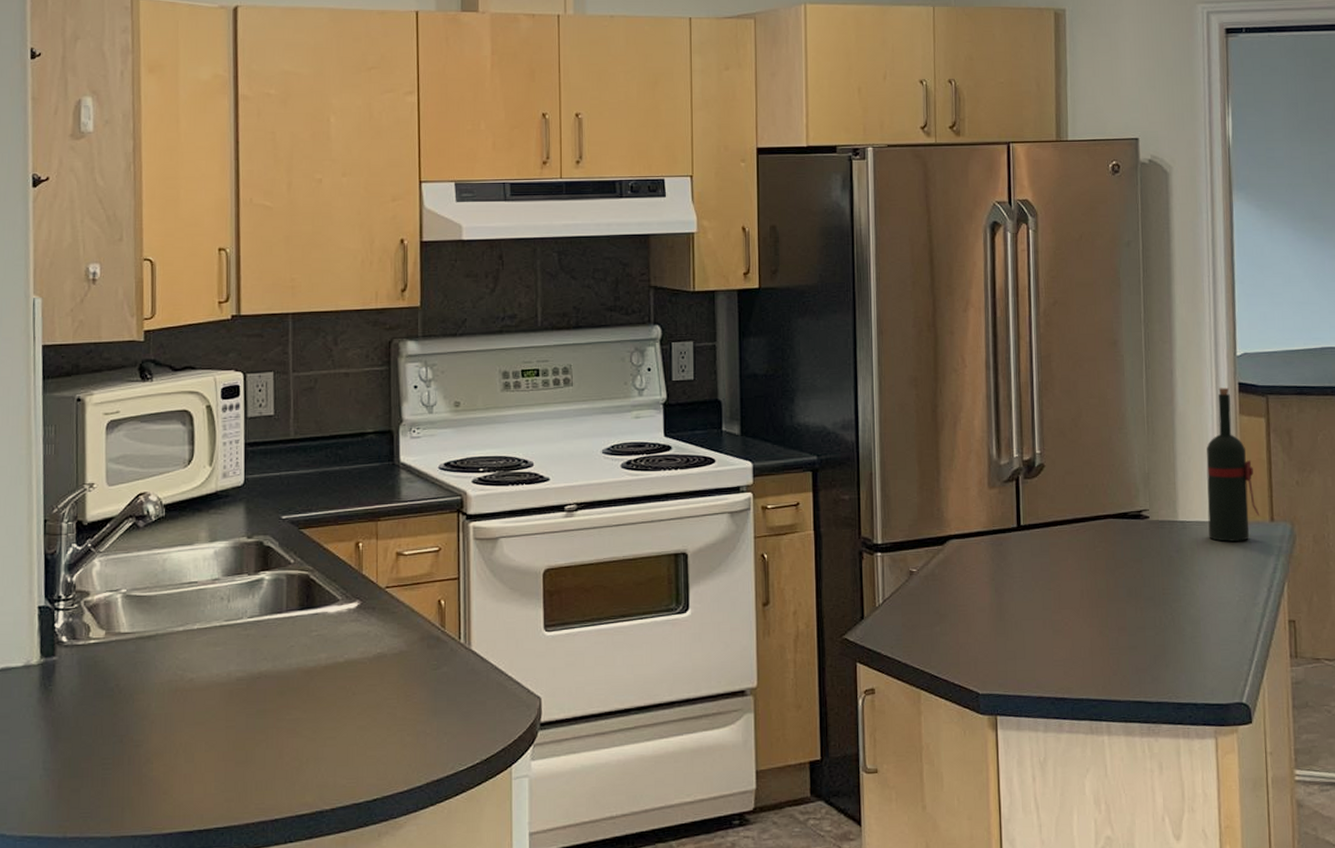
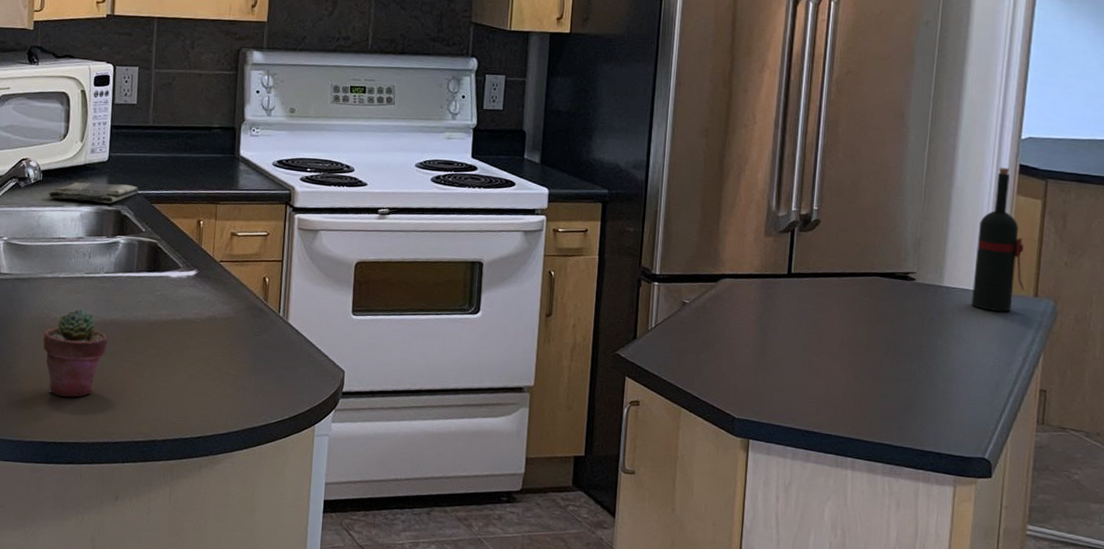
dish towel: none [173,510,283,537] -> present [48,182,139,204]
potted succulent: none [177,665,256,773] -> present [43,309,107,397]

